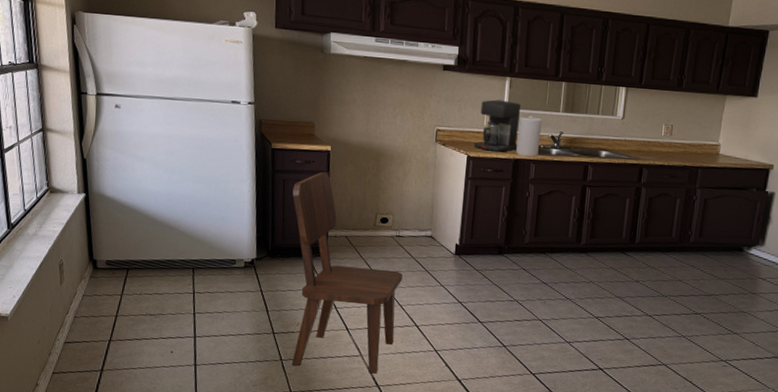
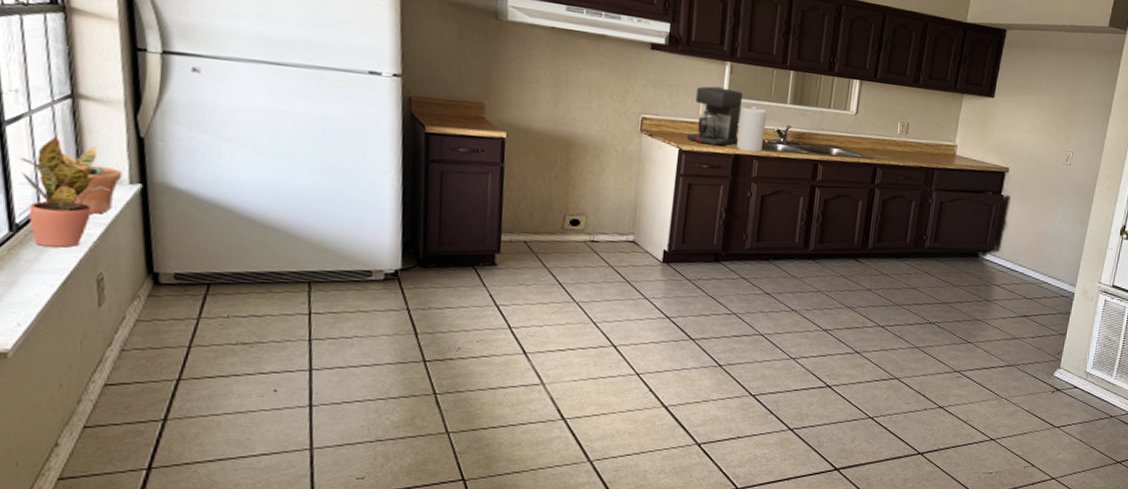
potted plant: none [12,160,68,241] -> present [18,136,113,248]
planter: none [45,180,74,216] -> present [74,165,123,214]
dining chair: present [291,172,403,374] -> none [448,163,597,405]

